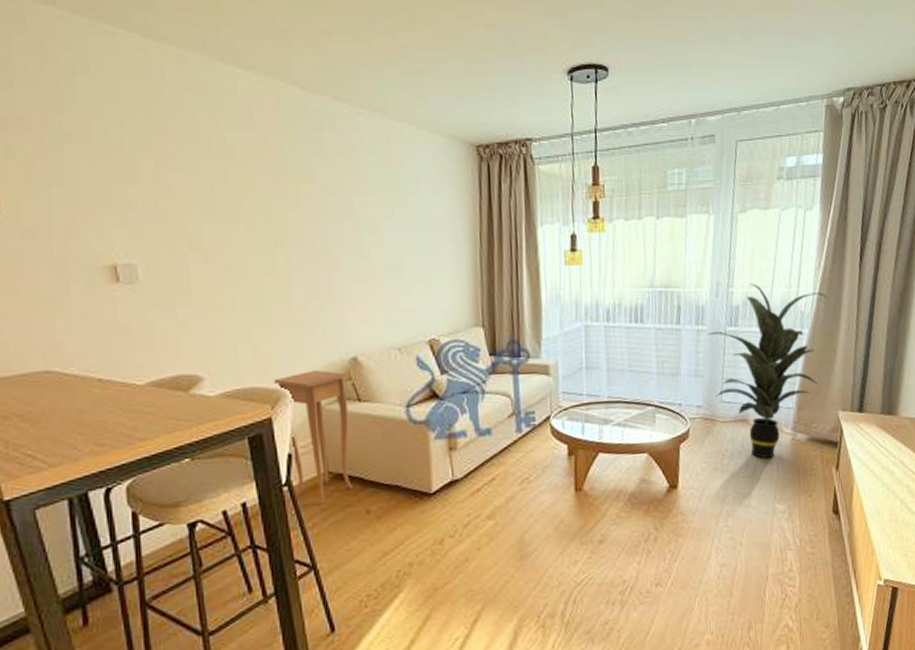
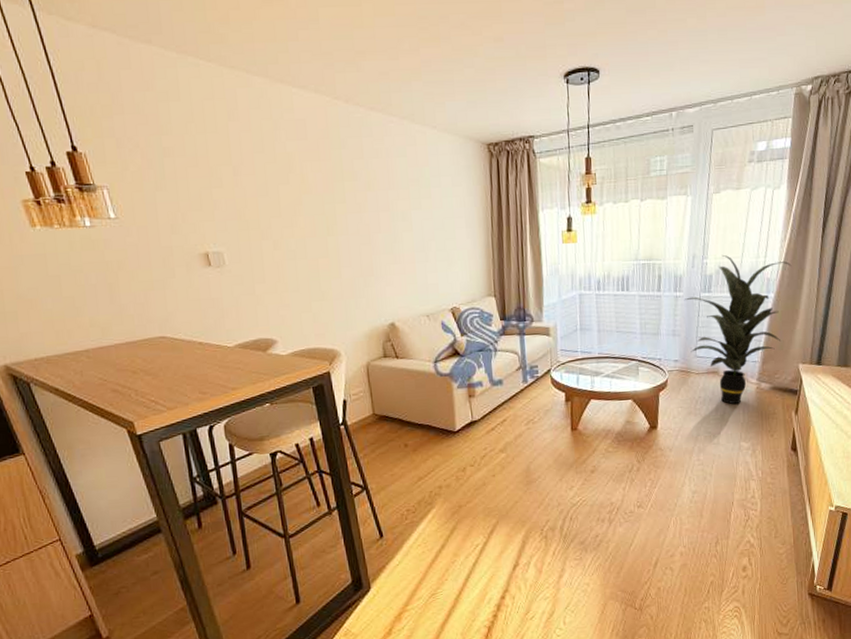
side table: present [273,369,352,505] -> none [330,333,393,440]

